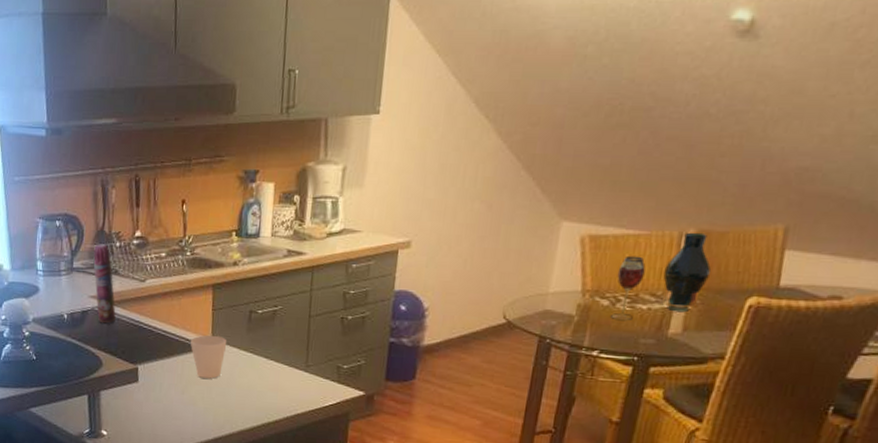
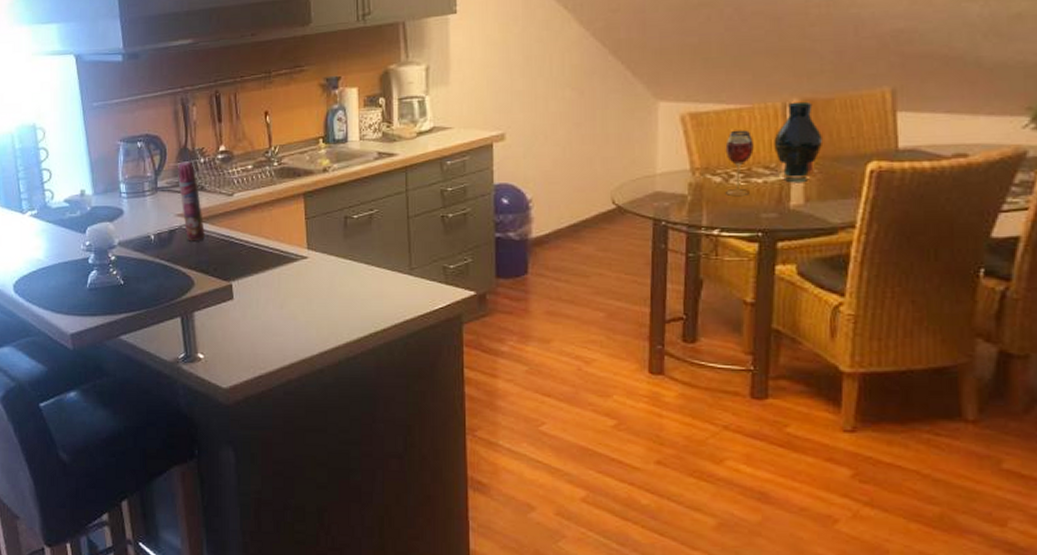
cup: present [190,335,227,379] -> none [284,244,324,290]

